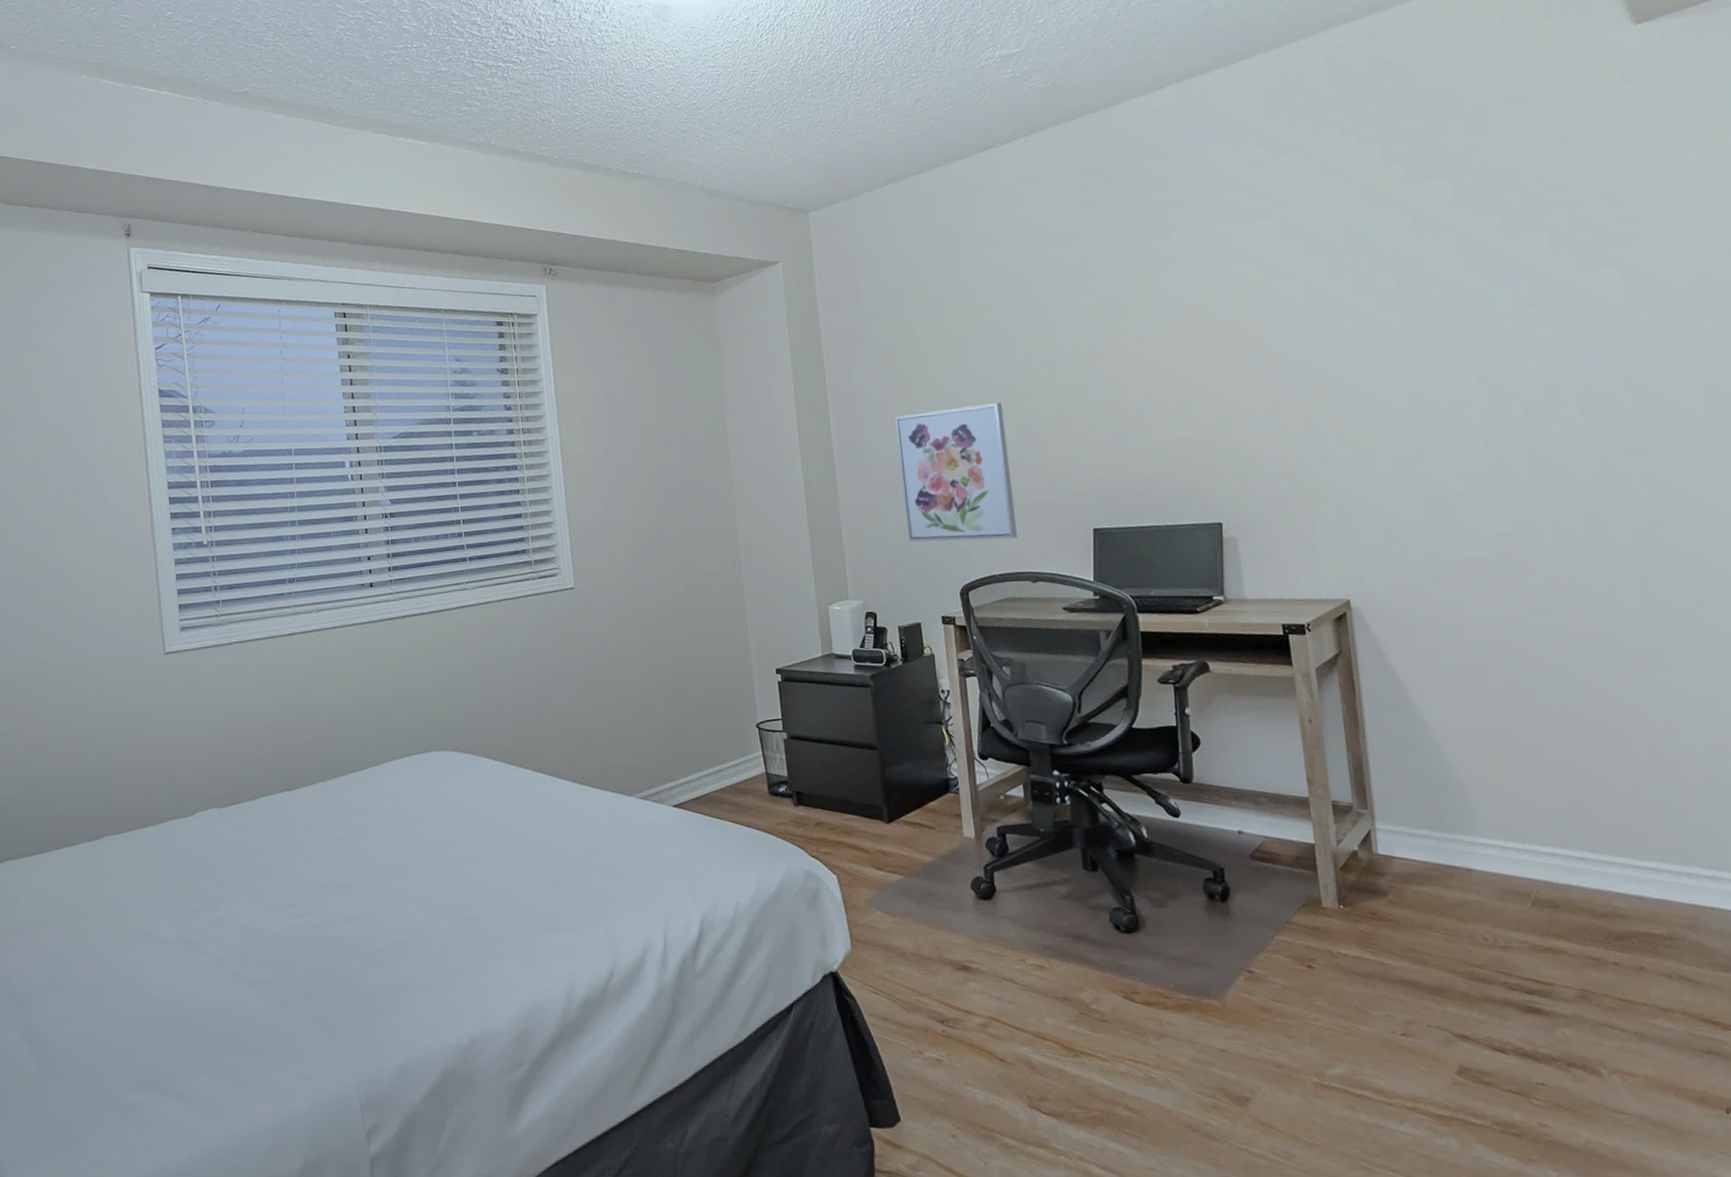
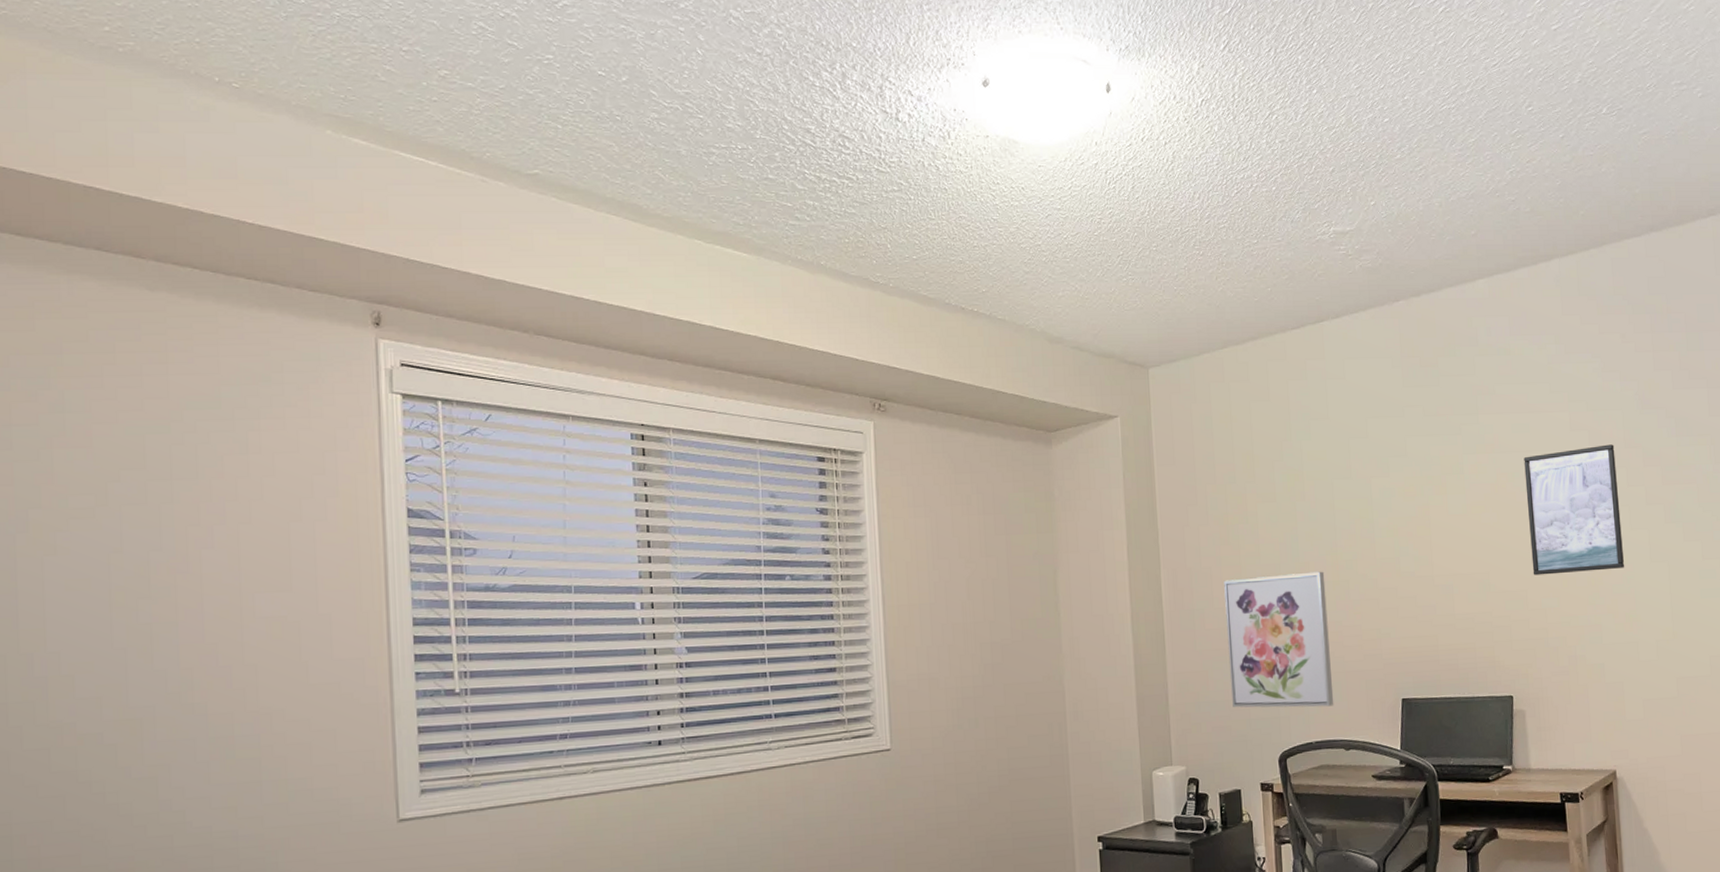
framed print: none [1226,248,1353,395] -> present [1524,444,1624,576]

